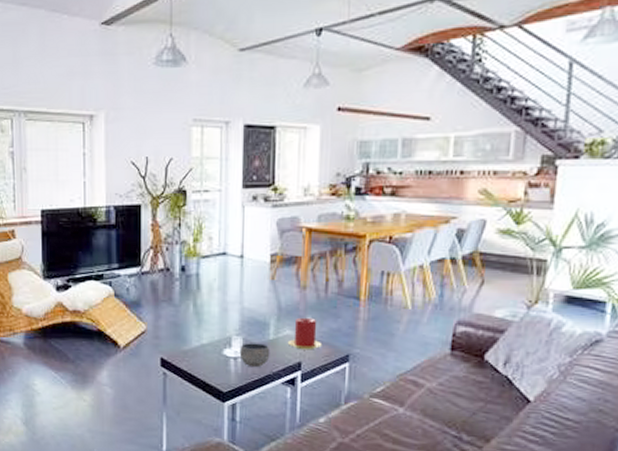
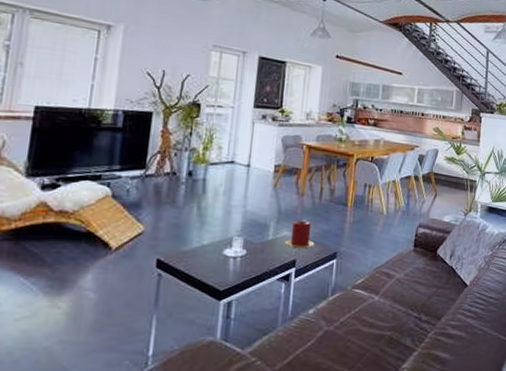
bowl: present [239,343,271,368] -> none [239,243,269,266]

